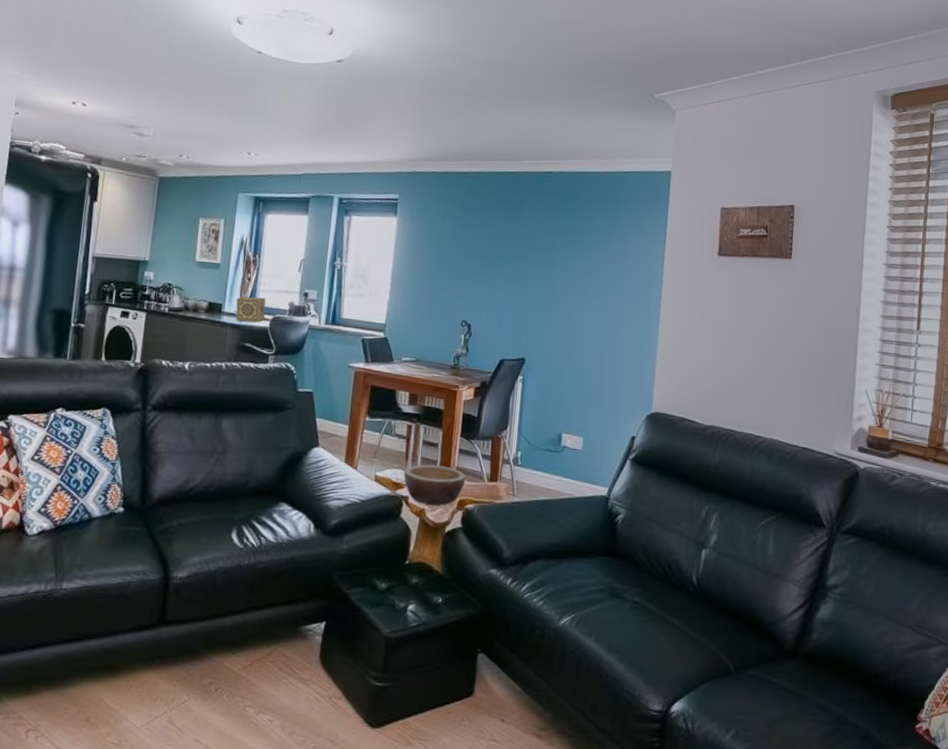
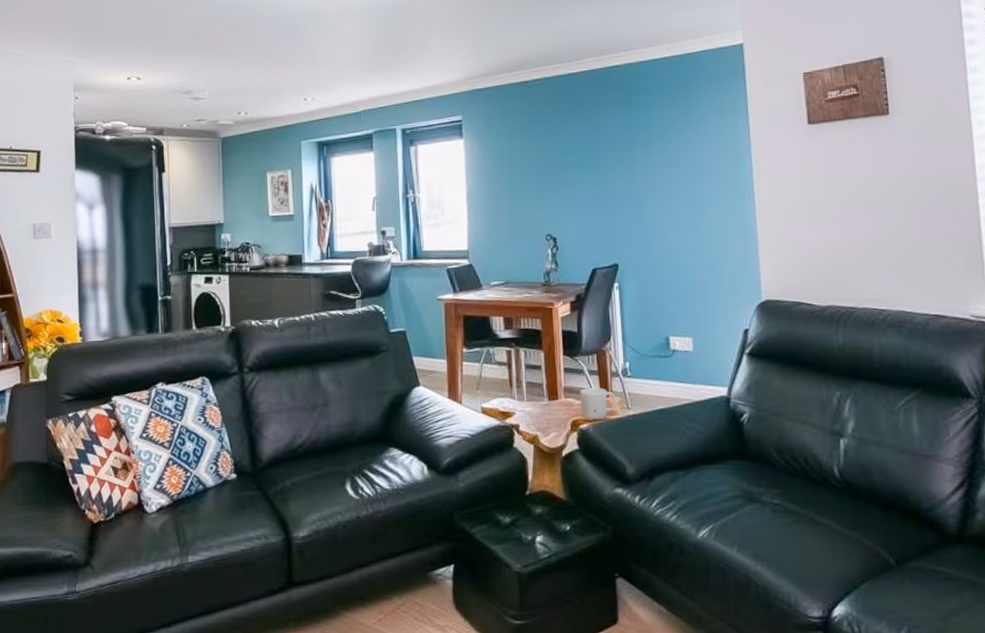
decorative box: present [235,296,266,323] -> none [315,242,346,270]
bowl: present [403,464,466,505] -> none [510,388,576,430]
mug: none [469,471,504,503] -> present [580,387,616,420]

